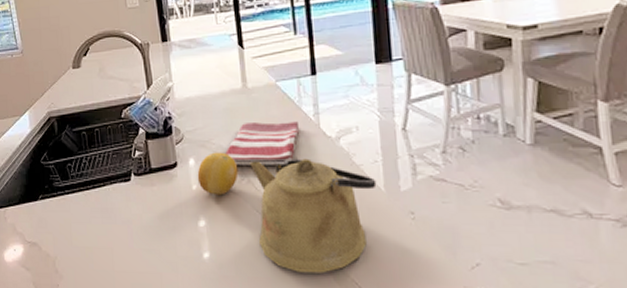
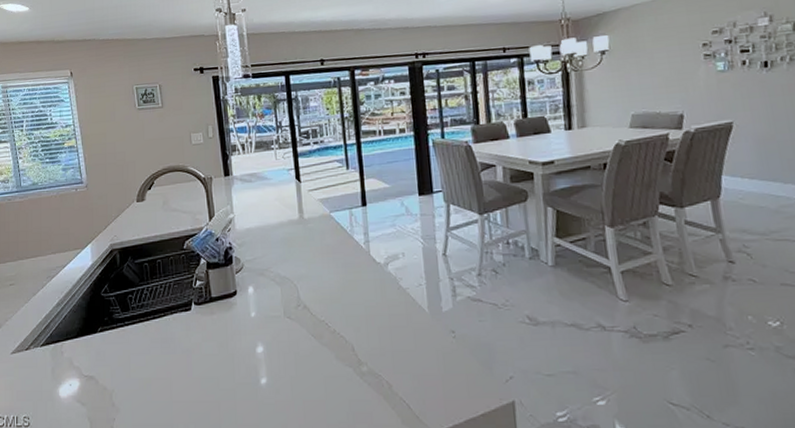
fruit: present [197,152,239,195] -> none [256,280,295,322]
dish towel: present [225,121,300,165] -> none [283,249,352,292]
kettle: present [249,158,377,274] -> none [305,284,421,393]

